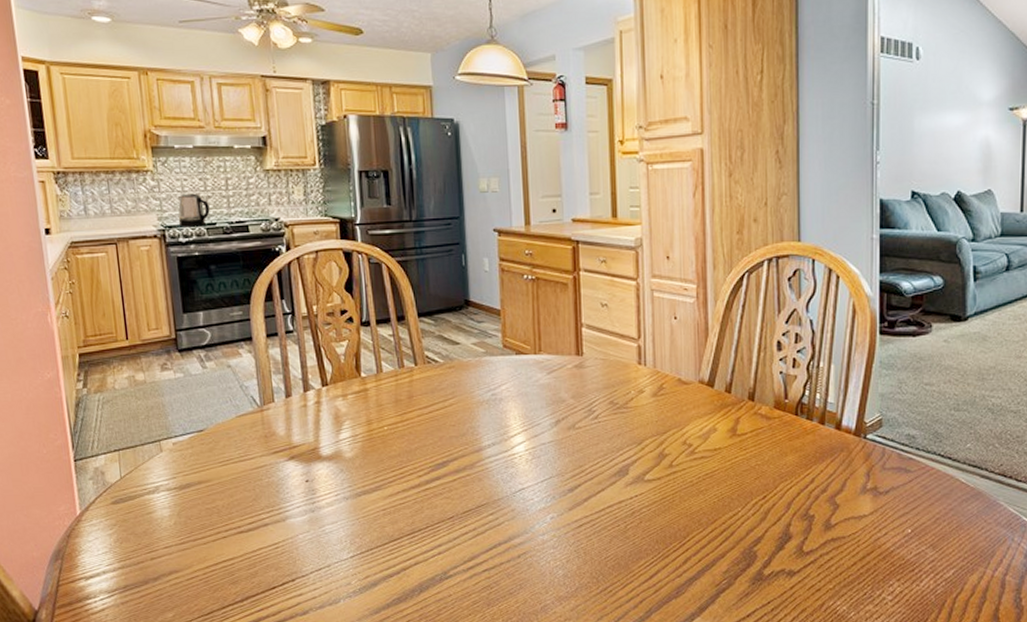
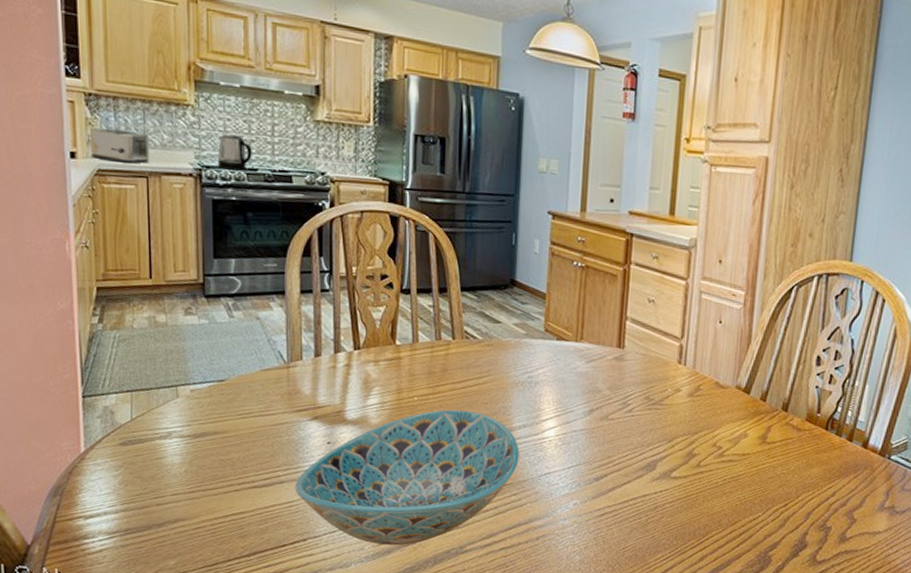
toaster: none [60,202,117,233] -> present [89,127,150,164]
bowl: none [279,434,492,577] -> present [295,409,520,546]

